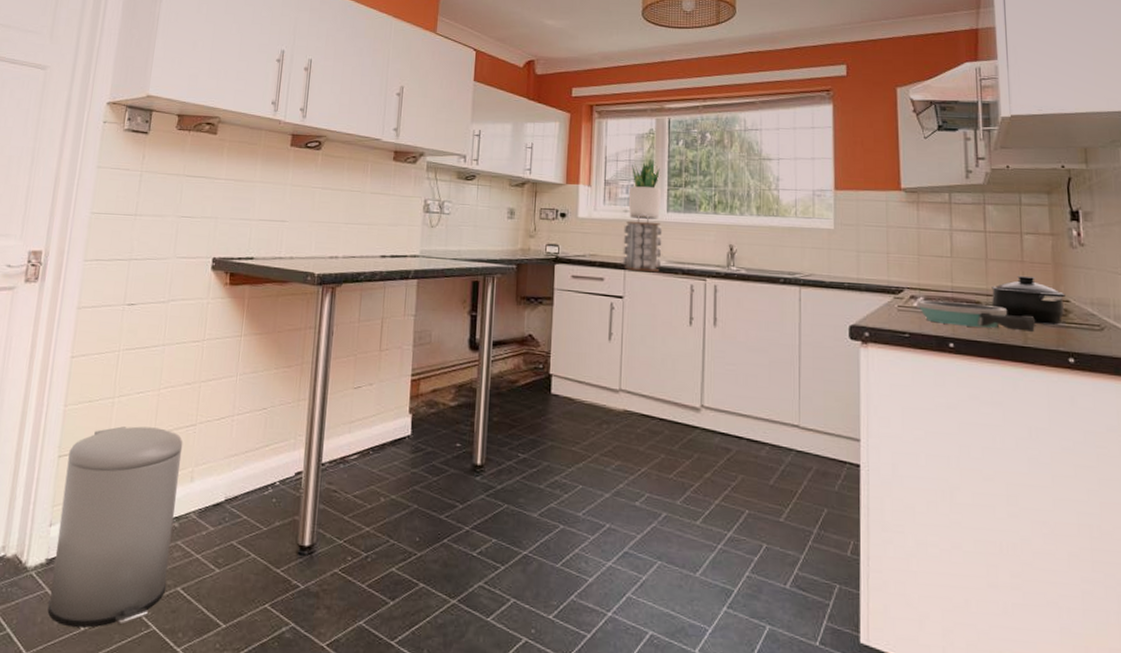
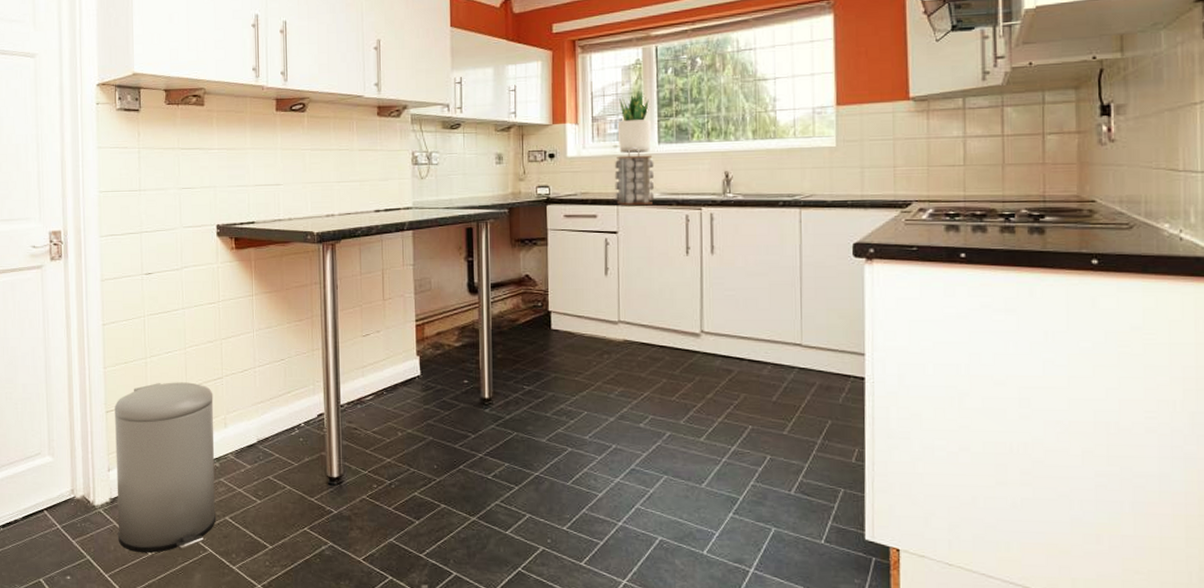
frying pan: present [916,300,1035,333] -> none [925,211,1055,237]
saucepan: present [992,275,1066,325] -> none [1008,178,1091,227]

